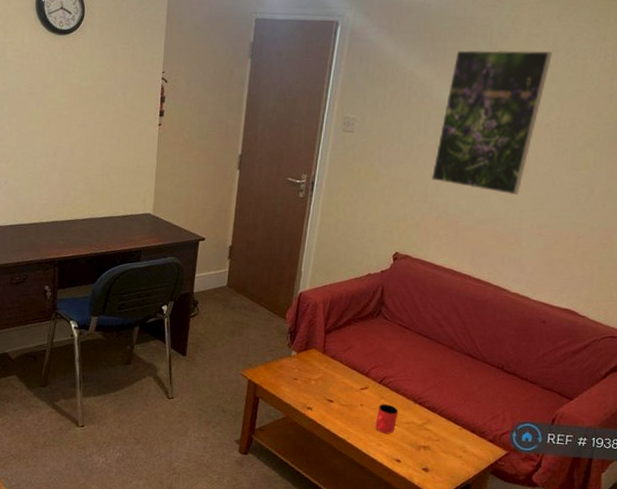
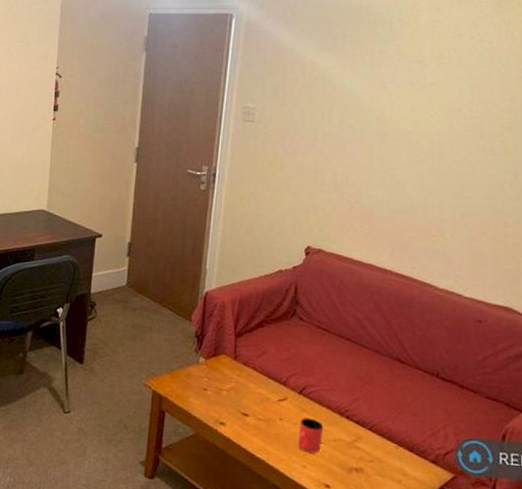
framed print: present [431,49,552,195] -> none [339,36,456,183]

